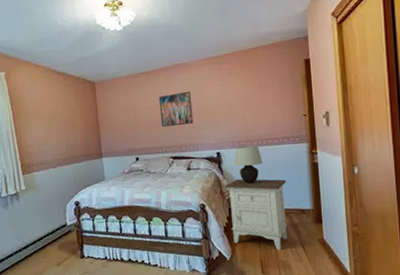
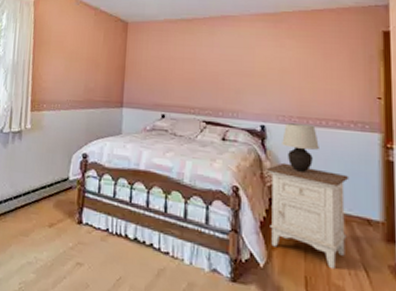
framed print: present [158,91,194,128] -> none [196,47,237,86]

